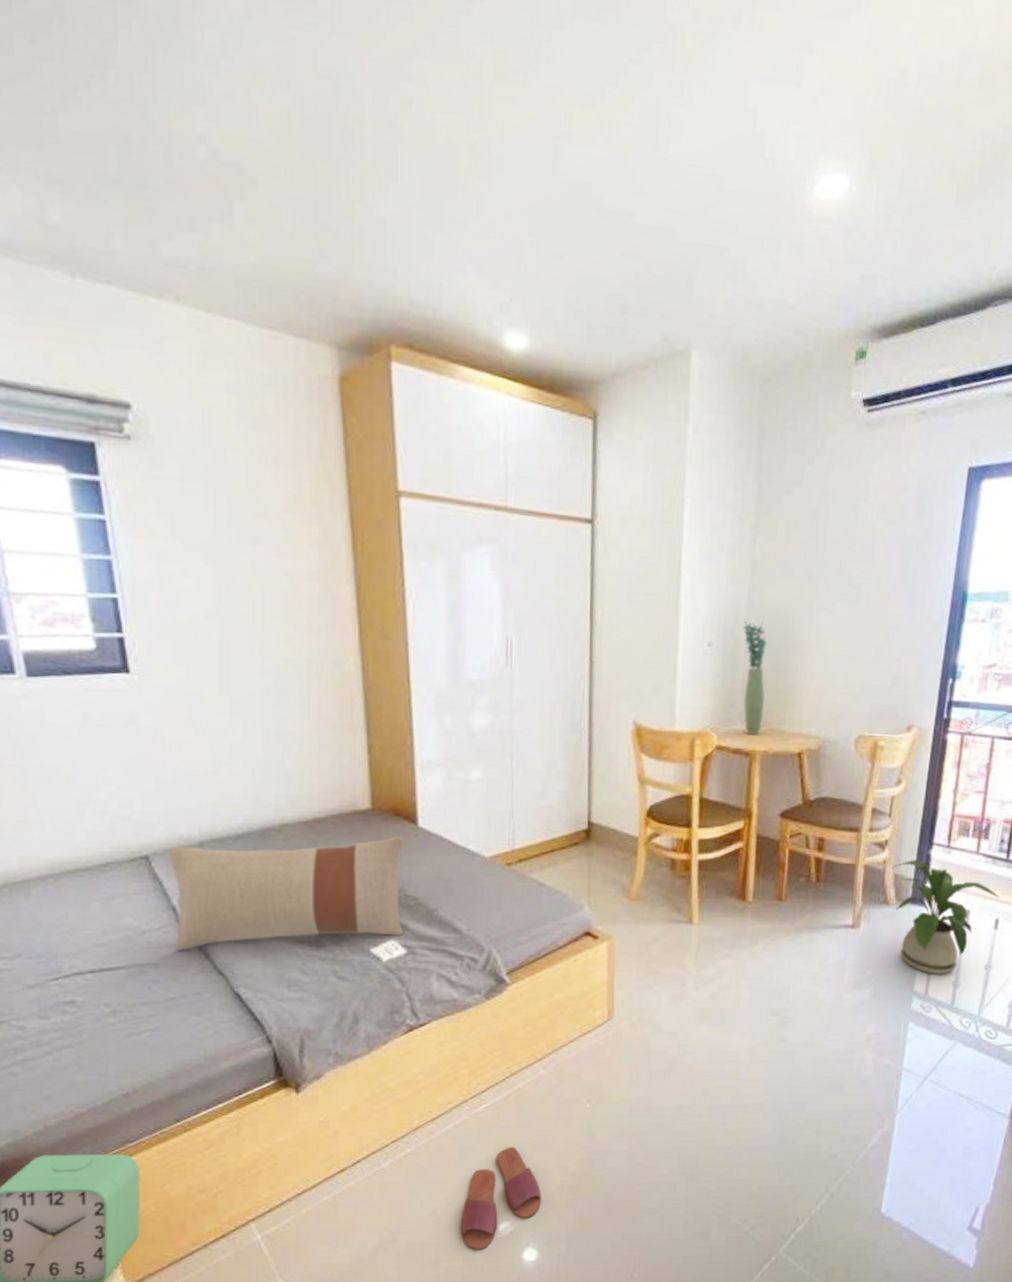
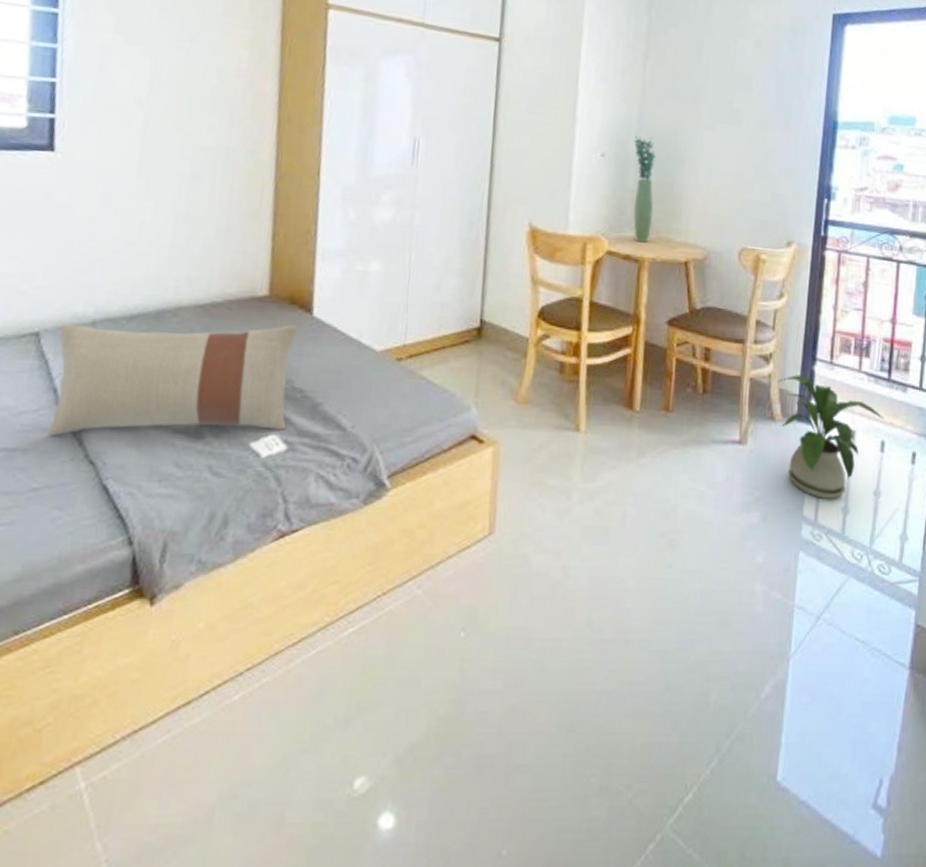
slippers: present [461,1146,542,1250] -> none [311,681,405,812]

